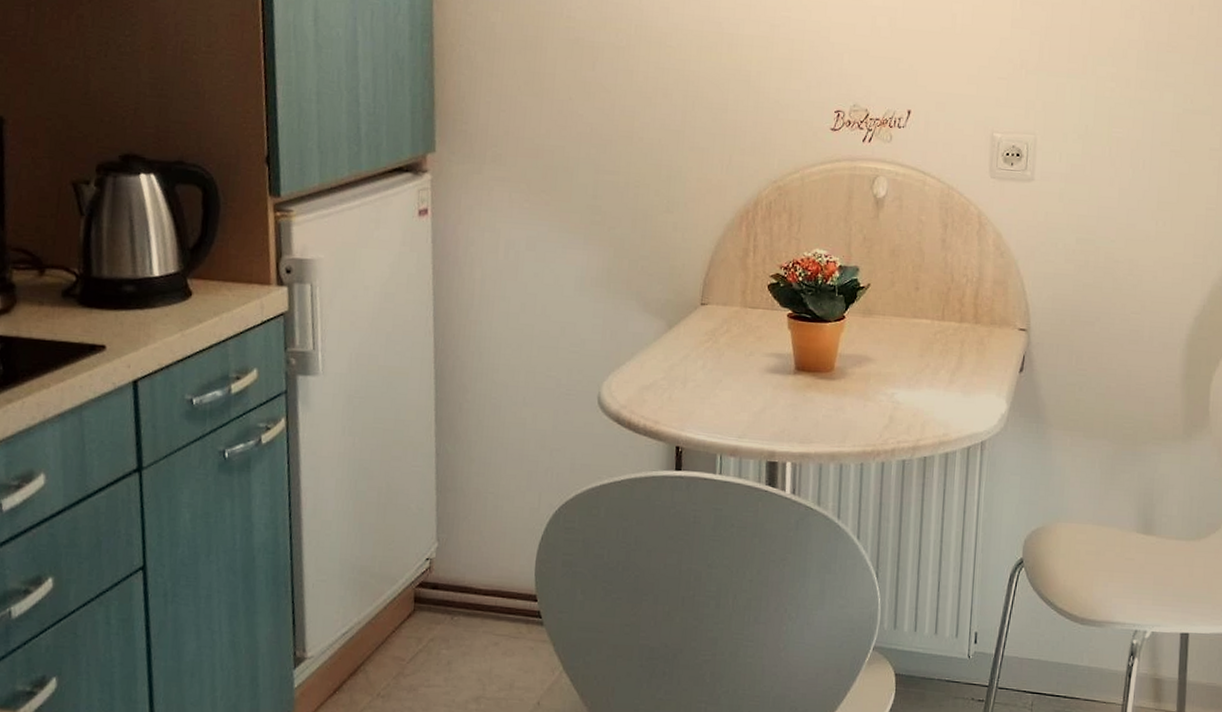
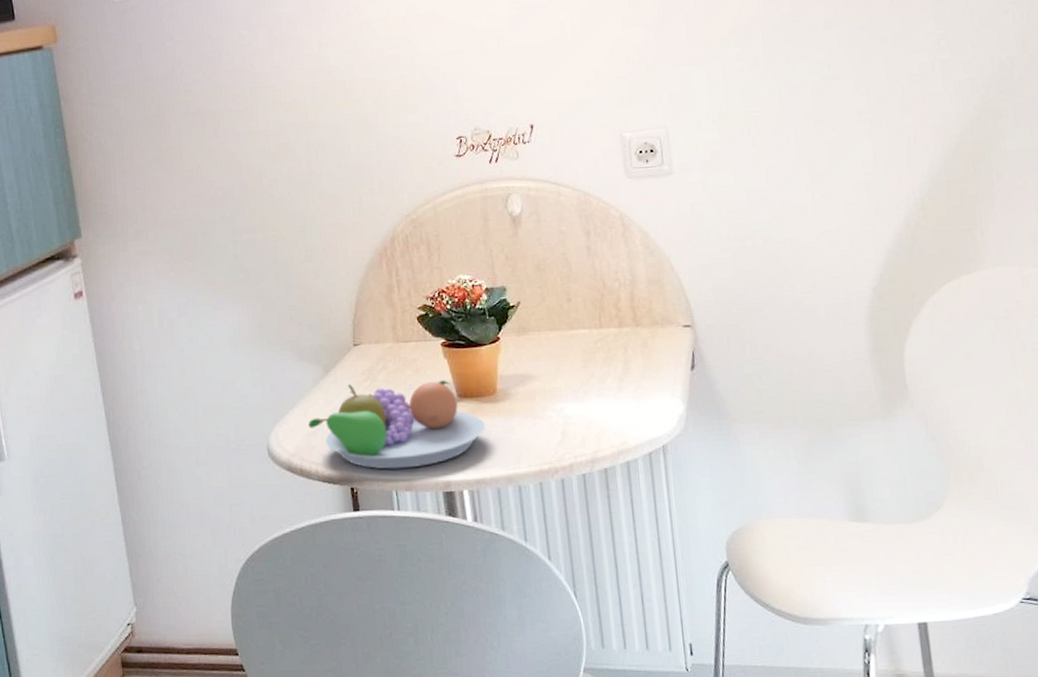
fruit bowl: none [643,343,818,434] -> present [308,380,486,469]

